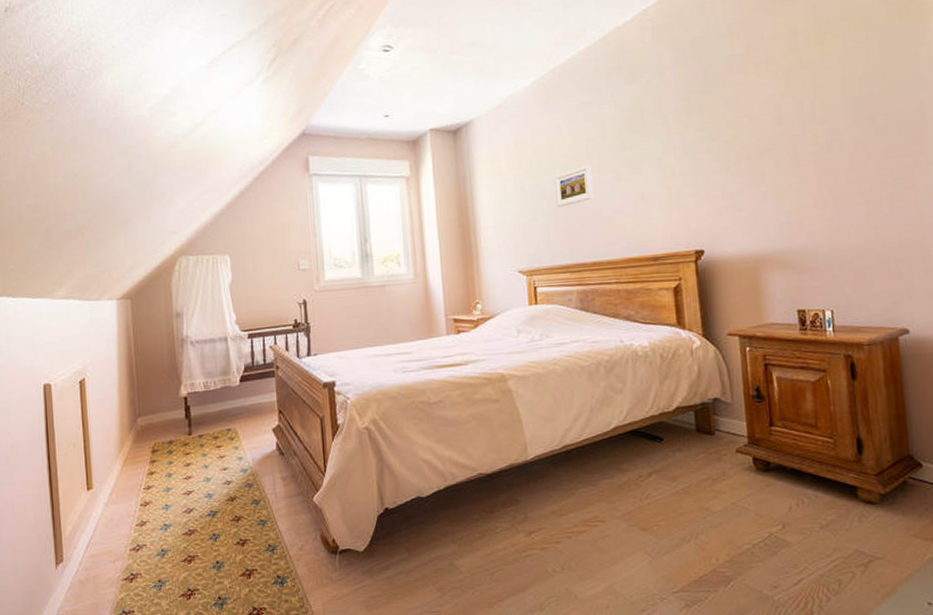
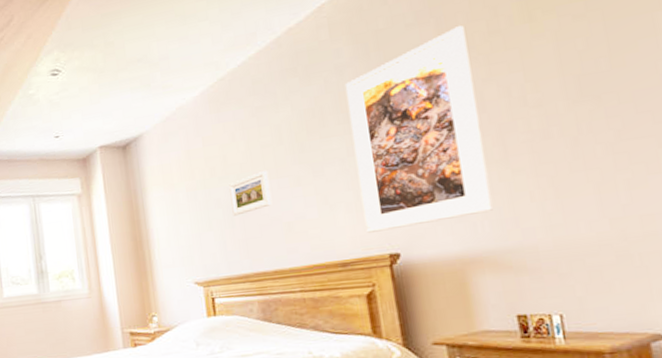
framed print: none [664,40,784,230] -> present [344,25,494,233]

